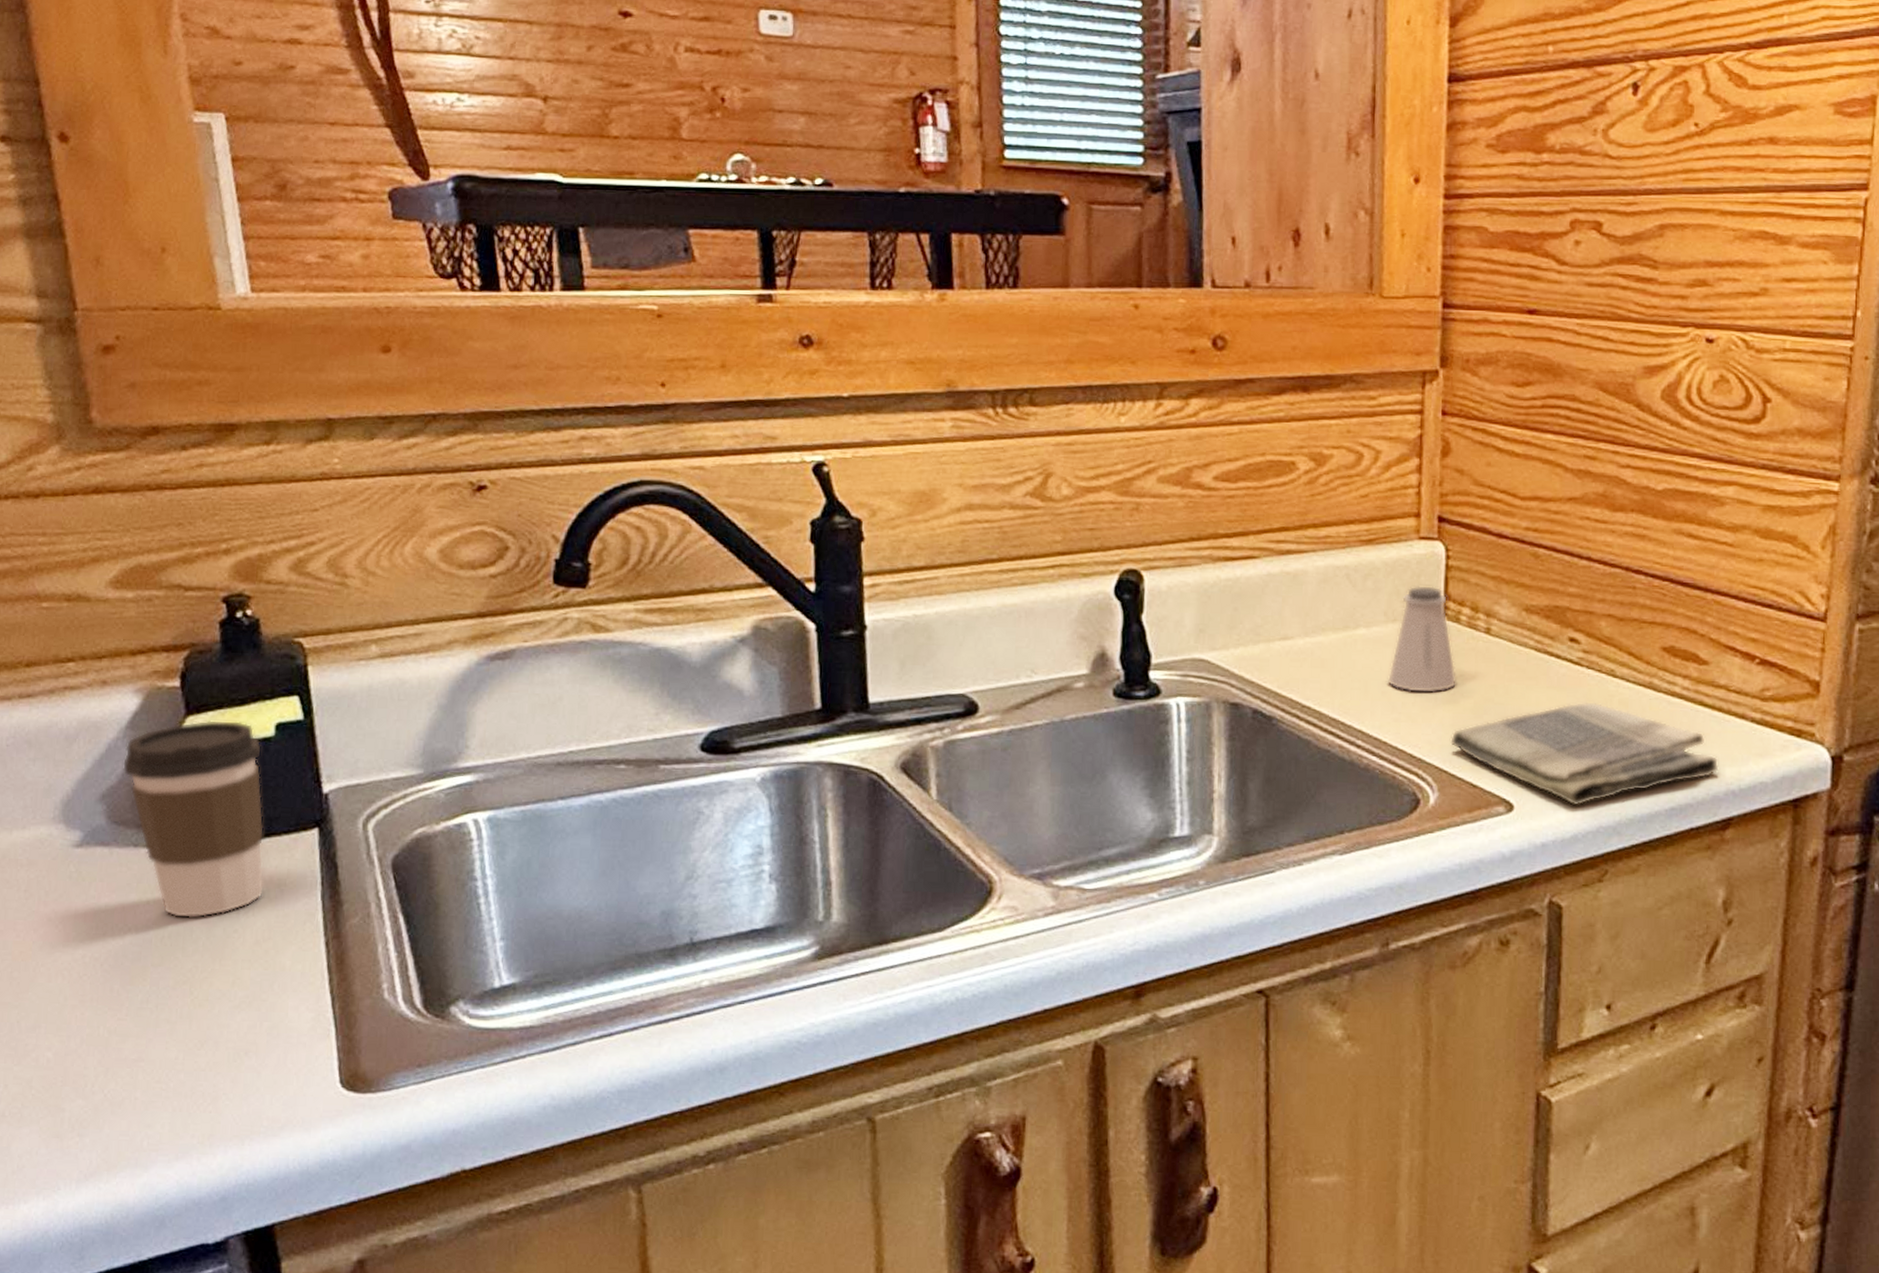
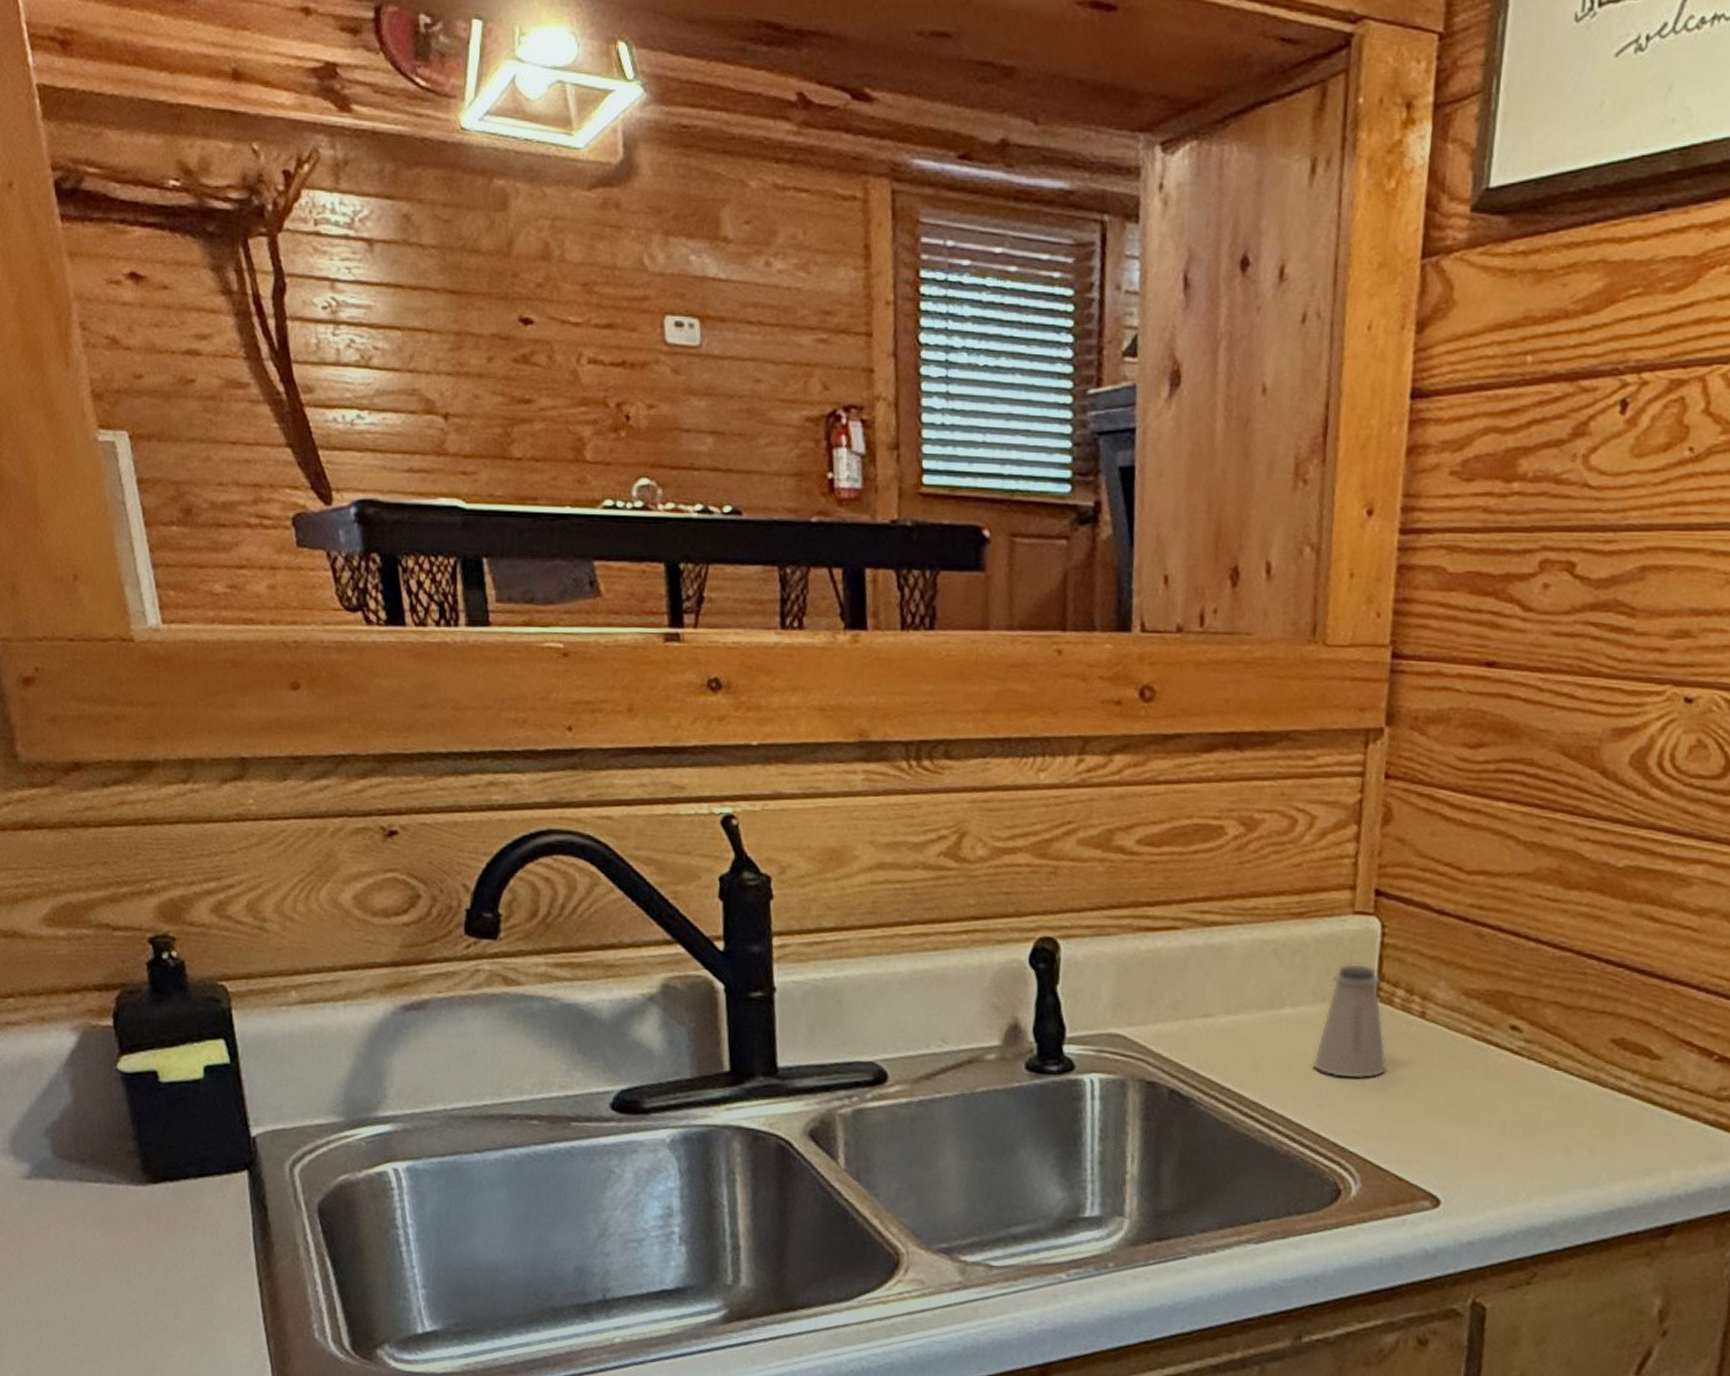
coffee cup: present [122,719,265,918] -> none [63,1060,200,1252]
dish towel: present [1450,701,1719,806] -> none [1376,1094,1666,1205]

